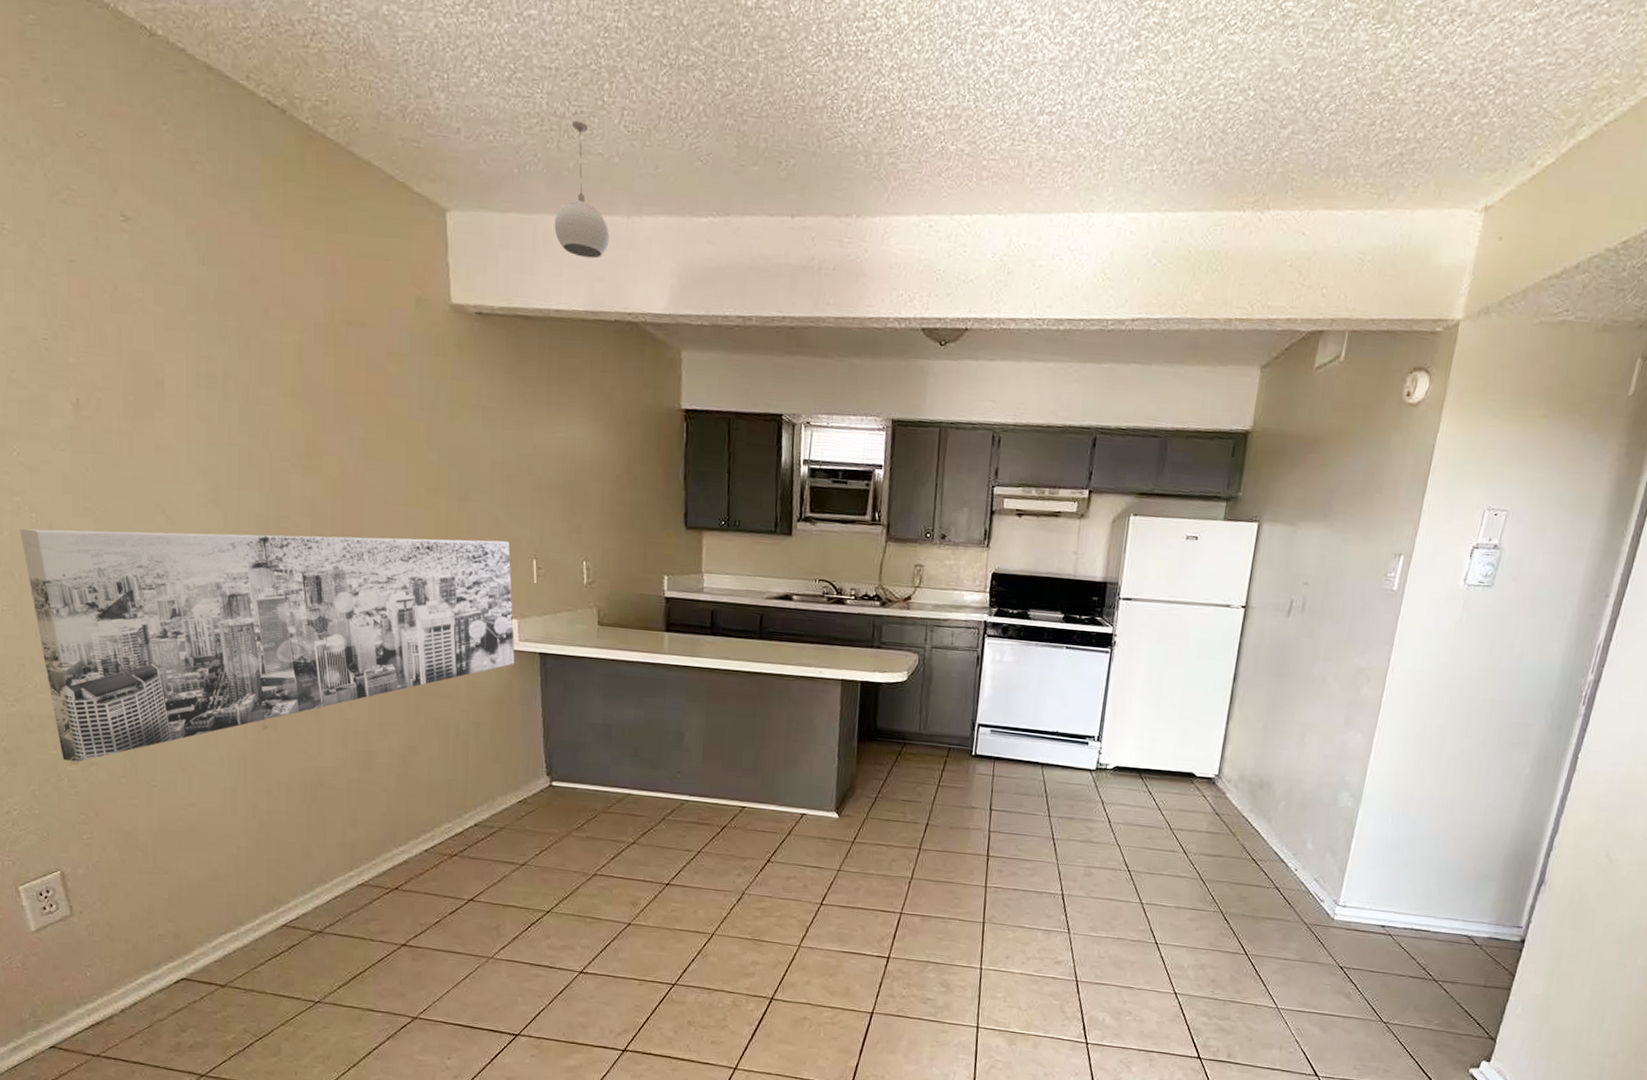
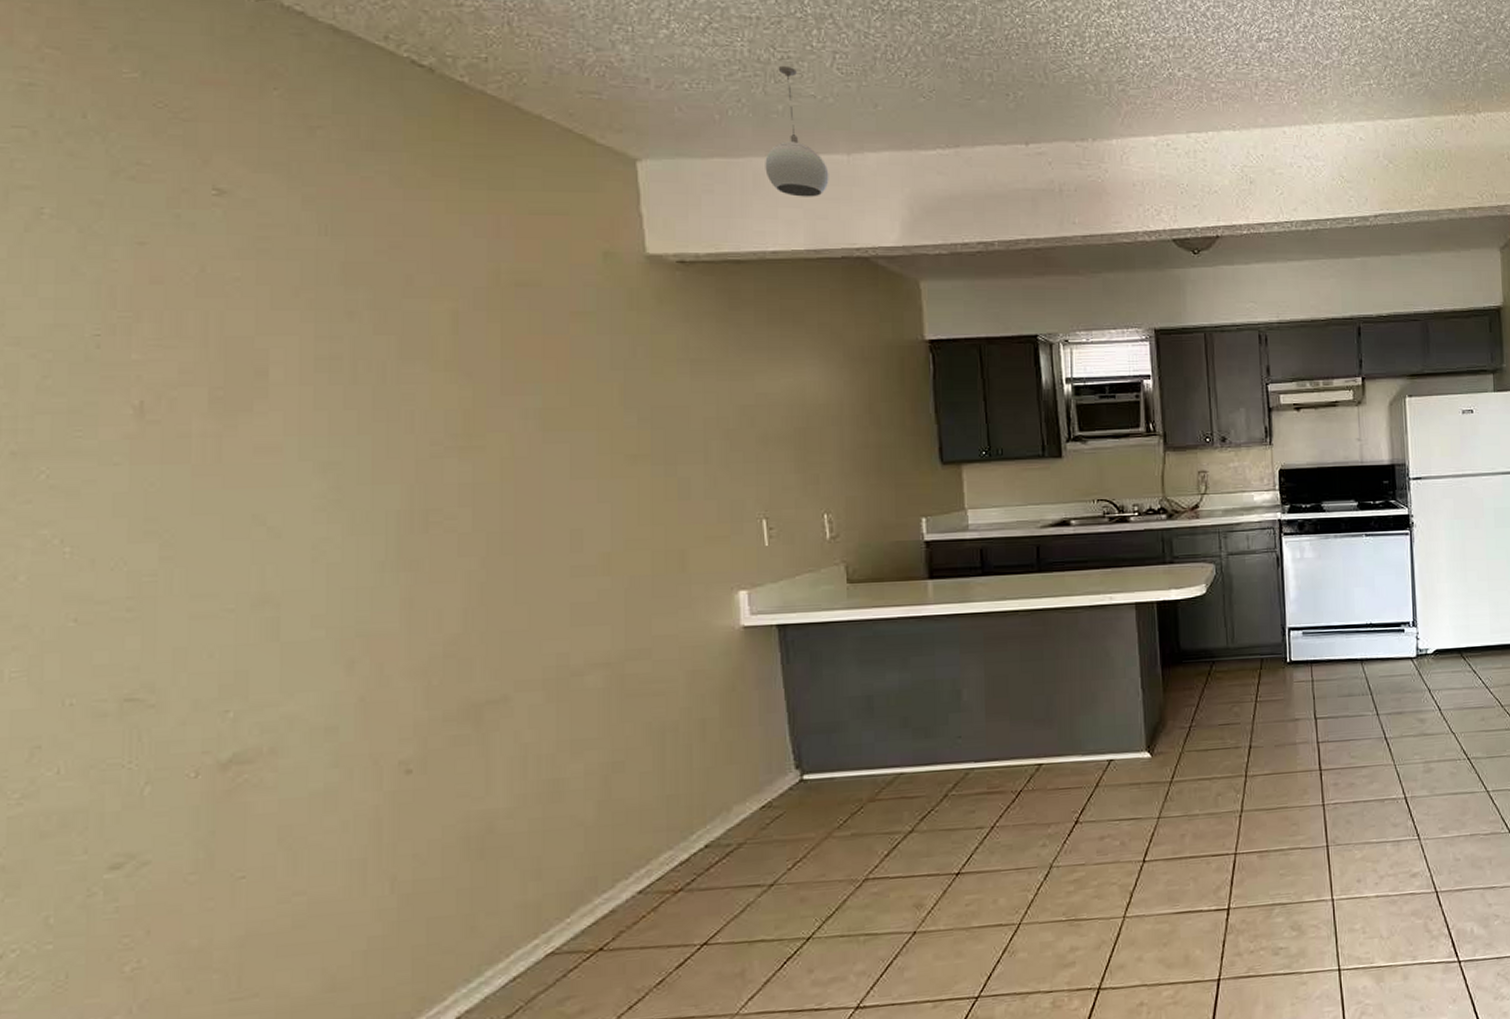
wall art: present [20,528,515,762] -> none [44,502,746,867]

